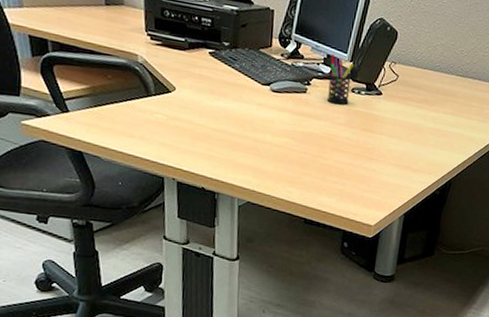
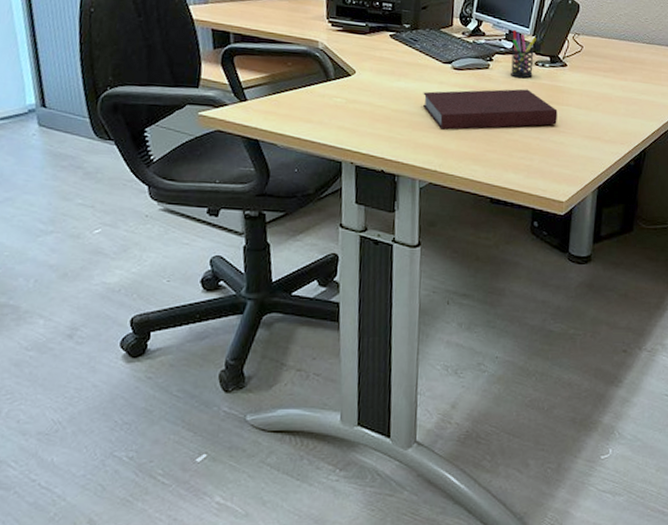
notebook: none [242,113,371,153] -> present [423,89,558,130]

